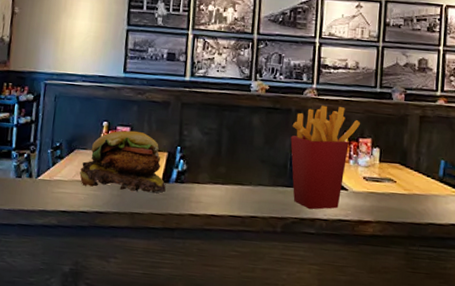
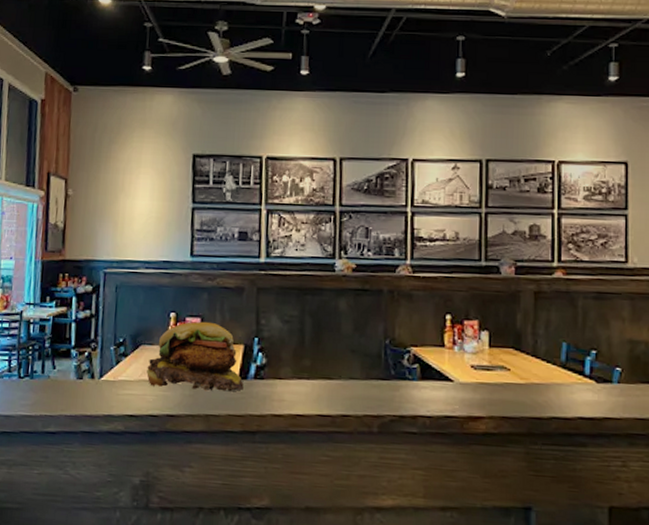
french fries: present [290,105,360,210] -> none [384,284,464,405]

